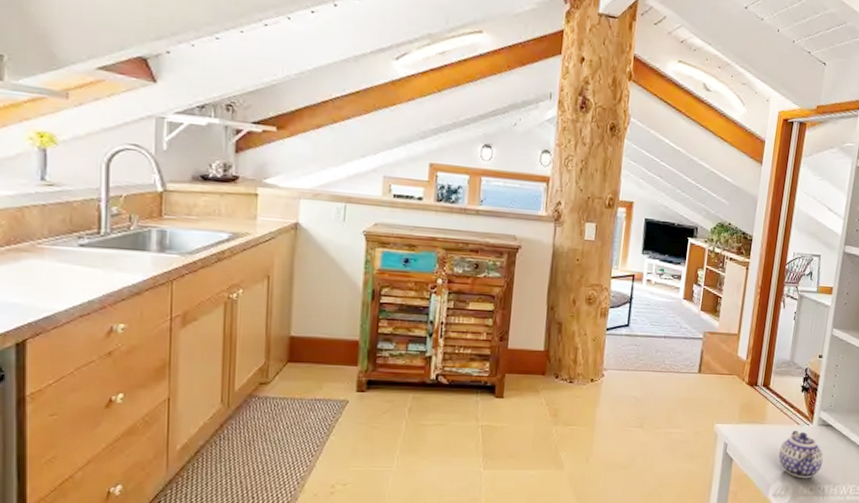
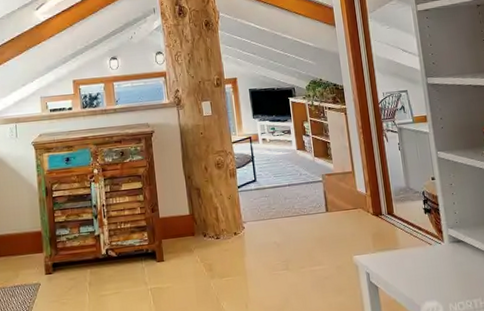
teapot: present [778,430,823,479] -> none [419,250,465,296]

